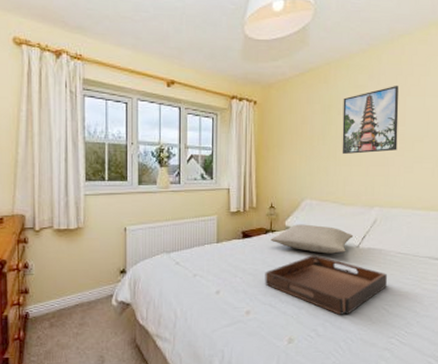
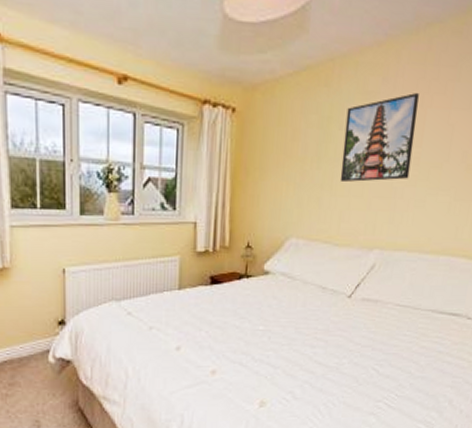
serving tray: present [265,255,388,315] -> none [235,306,382,375]
pillow: present [270,224,354,254] -> none [245,268,346,305]

